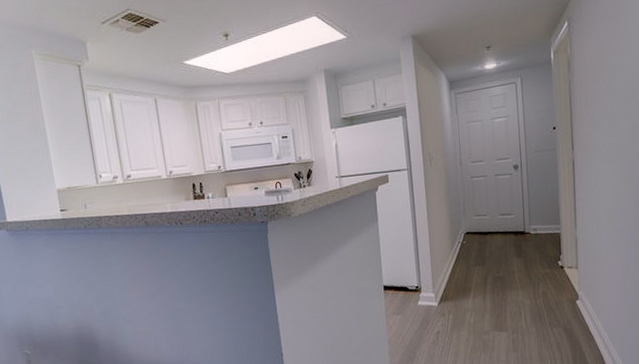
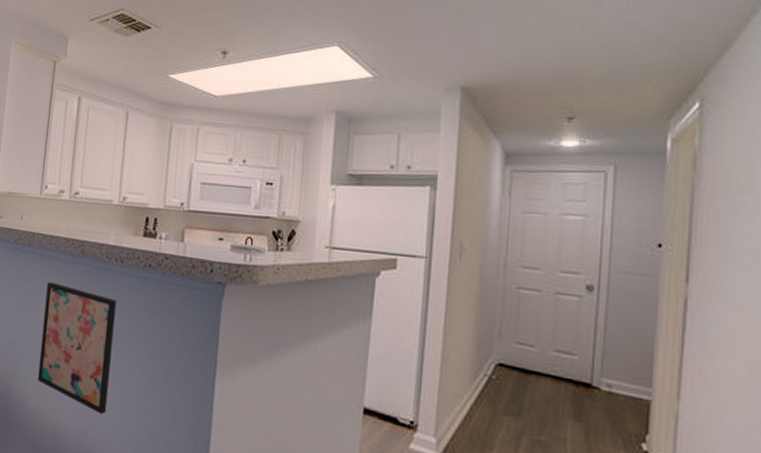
wall art: none [123,252,196,343] -> present [37,282,117,415]

